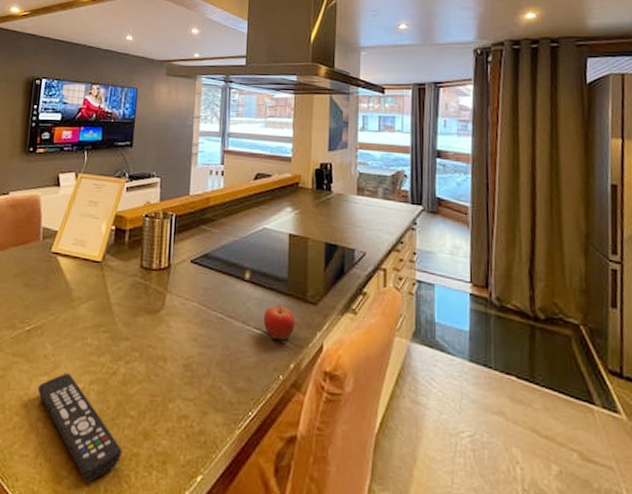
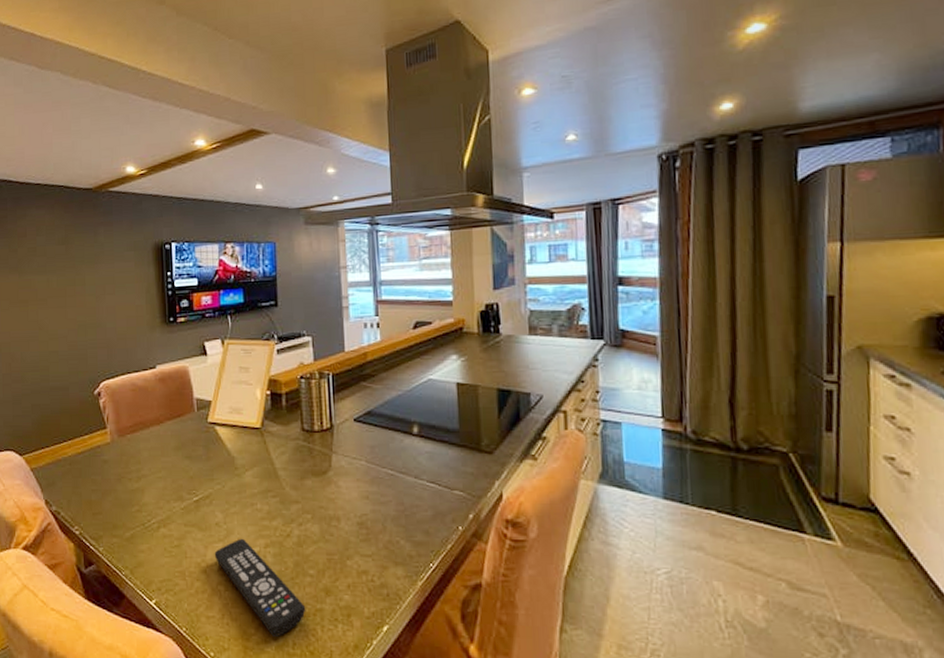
fruit: present [263,305,295,341] -> none [436,456,471,492]

